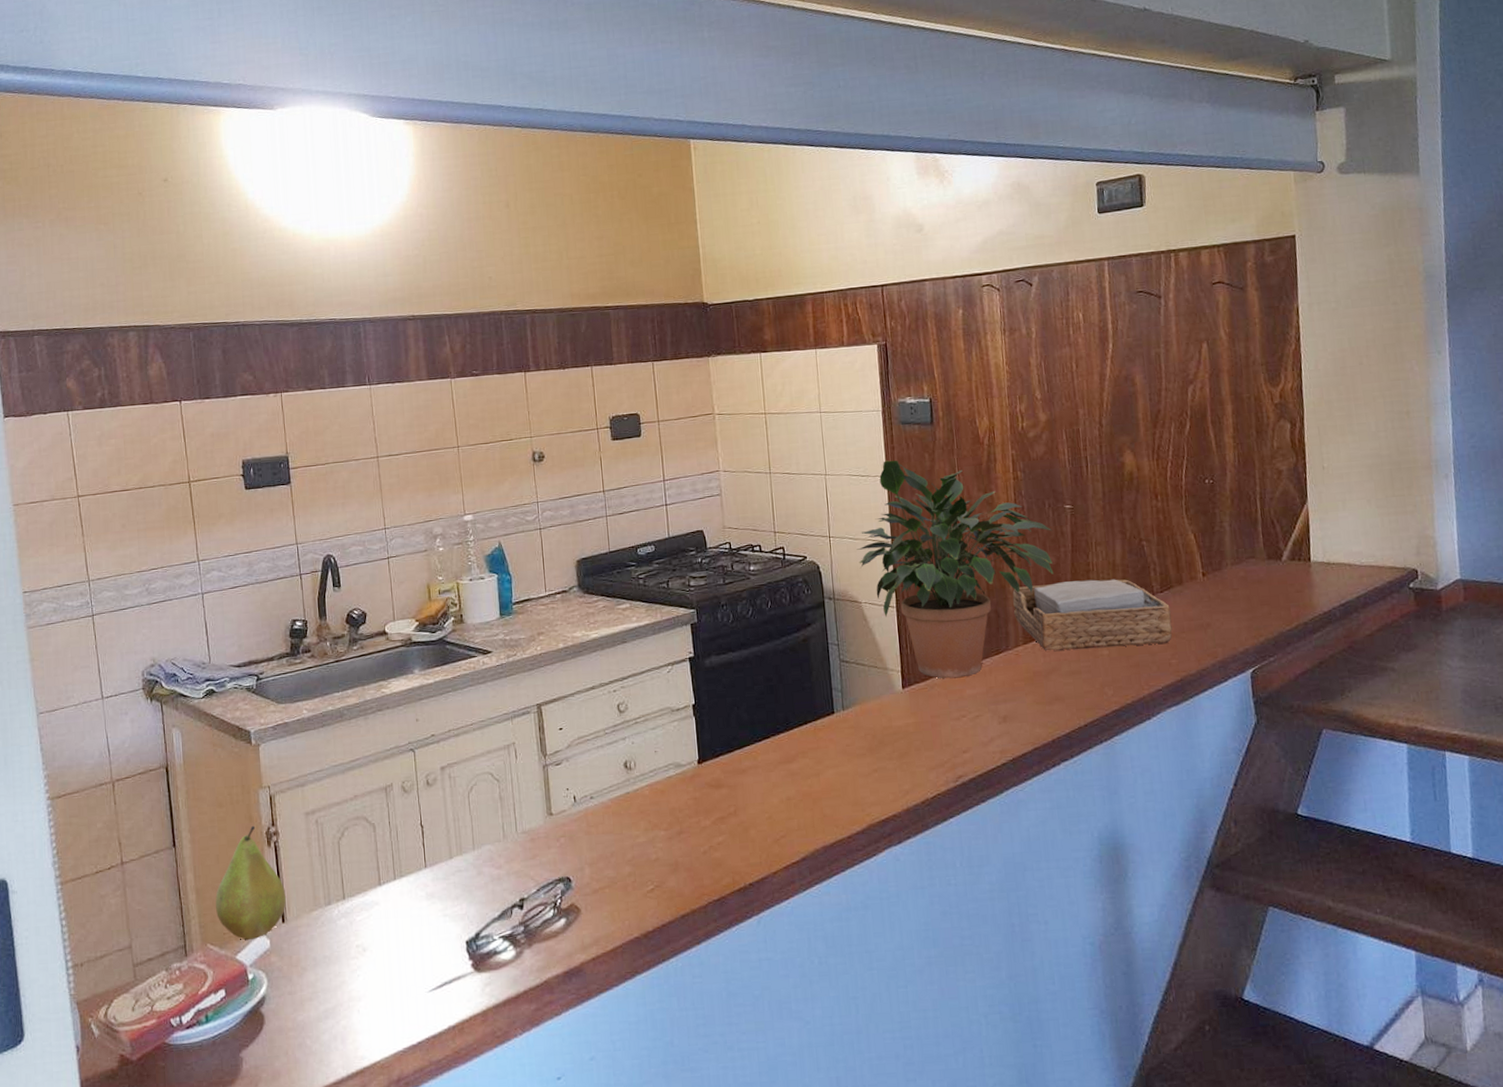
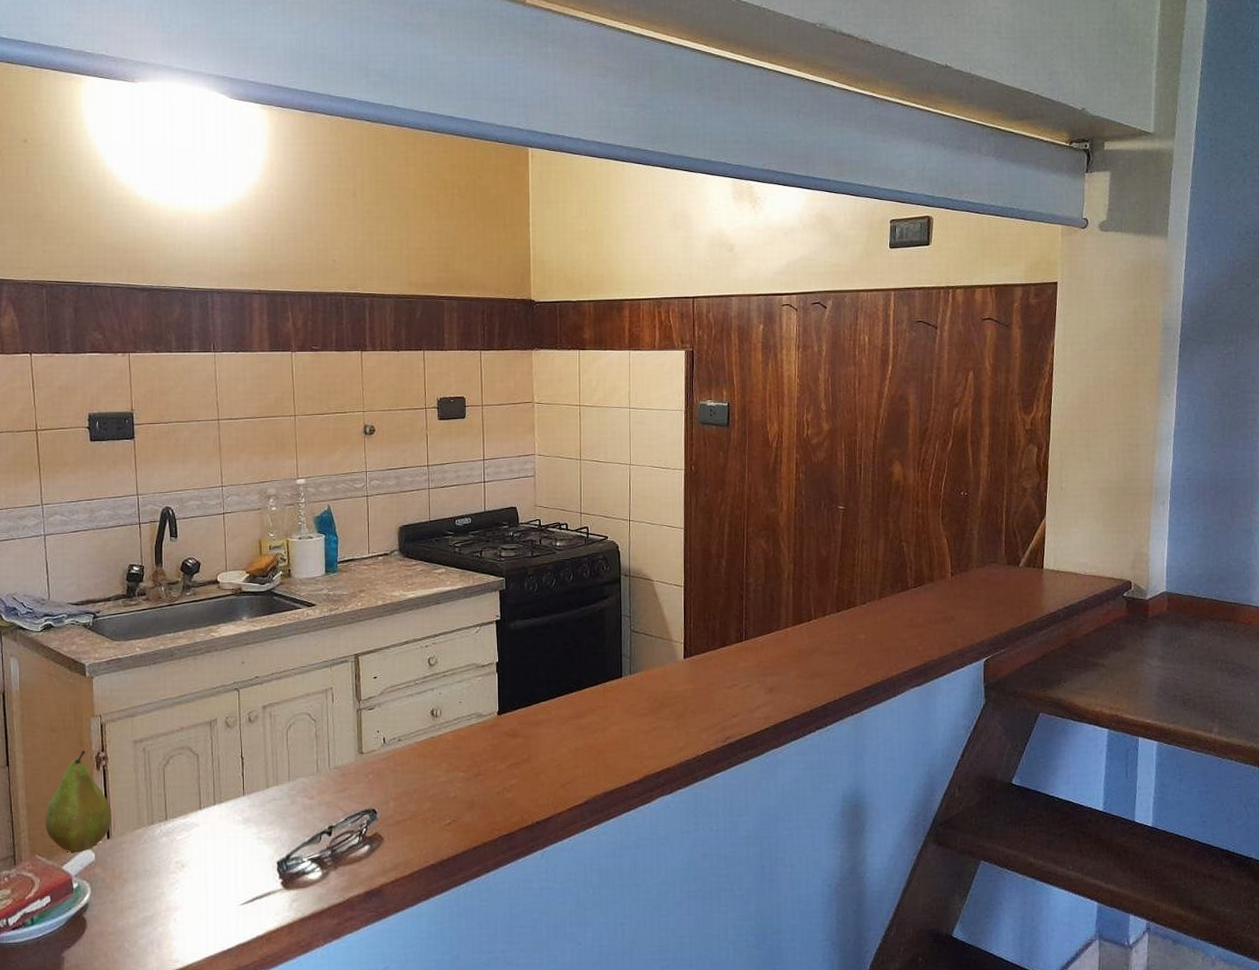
potted plant: present [856,460,1054,679] -> none [653,455,826,652]
napkin holder: present [1012,579,1172,651] -> none [786,573,921,633]

